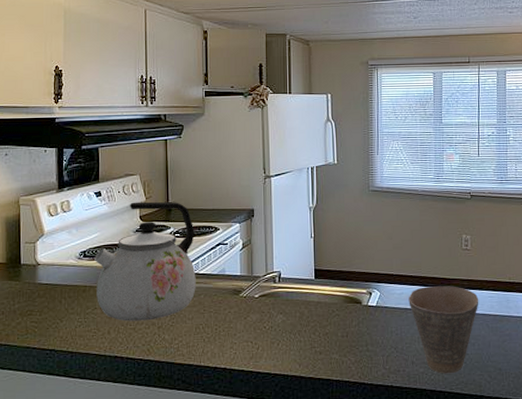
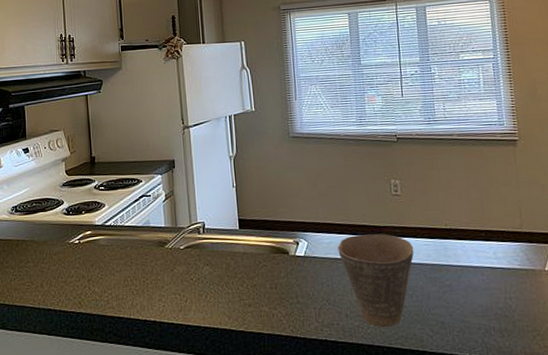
kettle: present [94,201,196,322] -> none [25,155,122,275]

